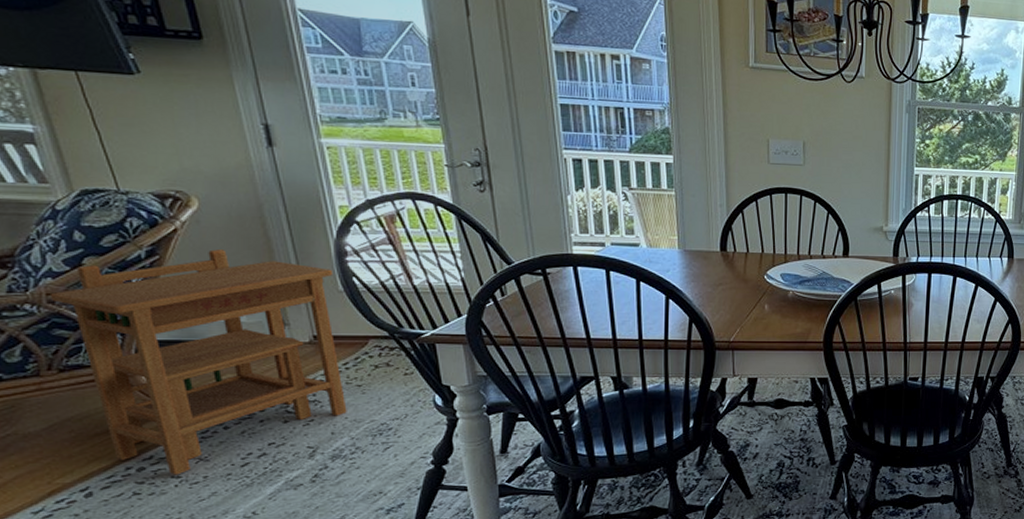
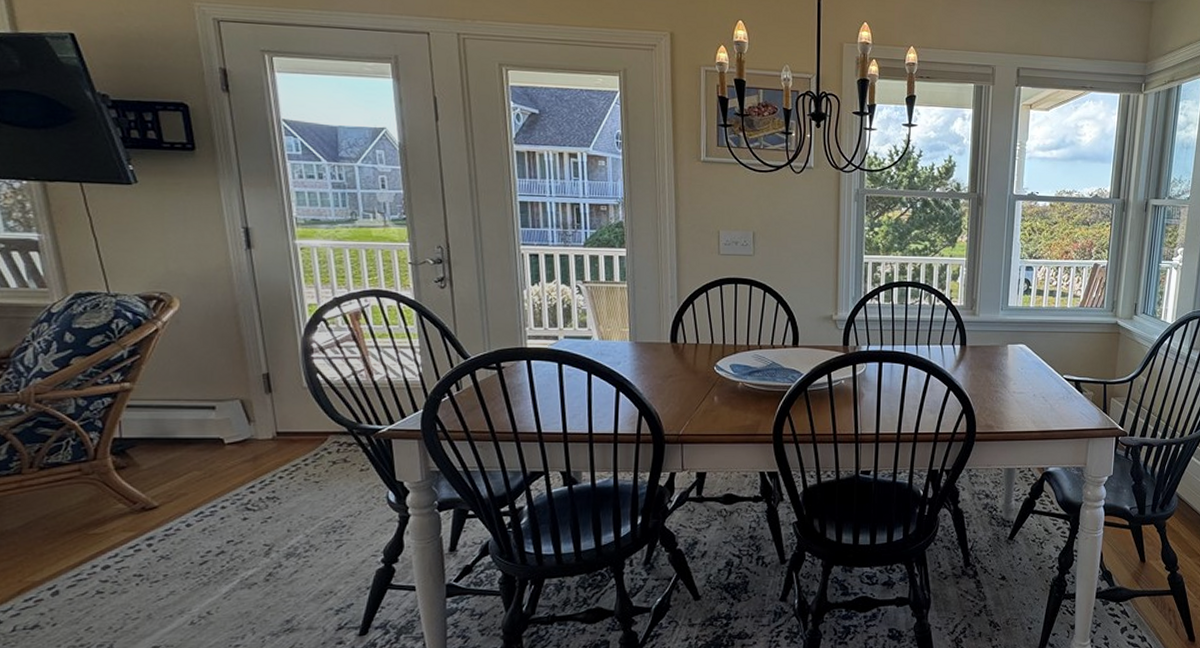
side table: present [49,249,347,475] -> none [38,348,304,574]

